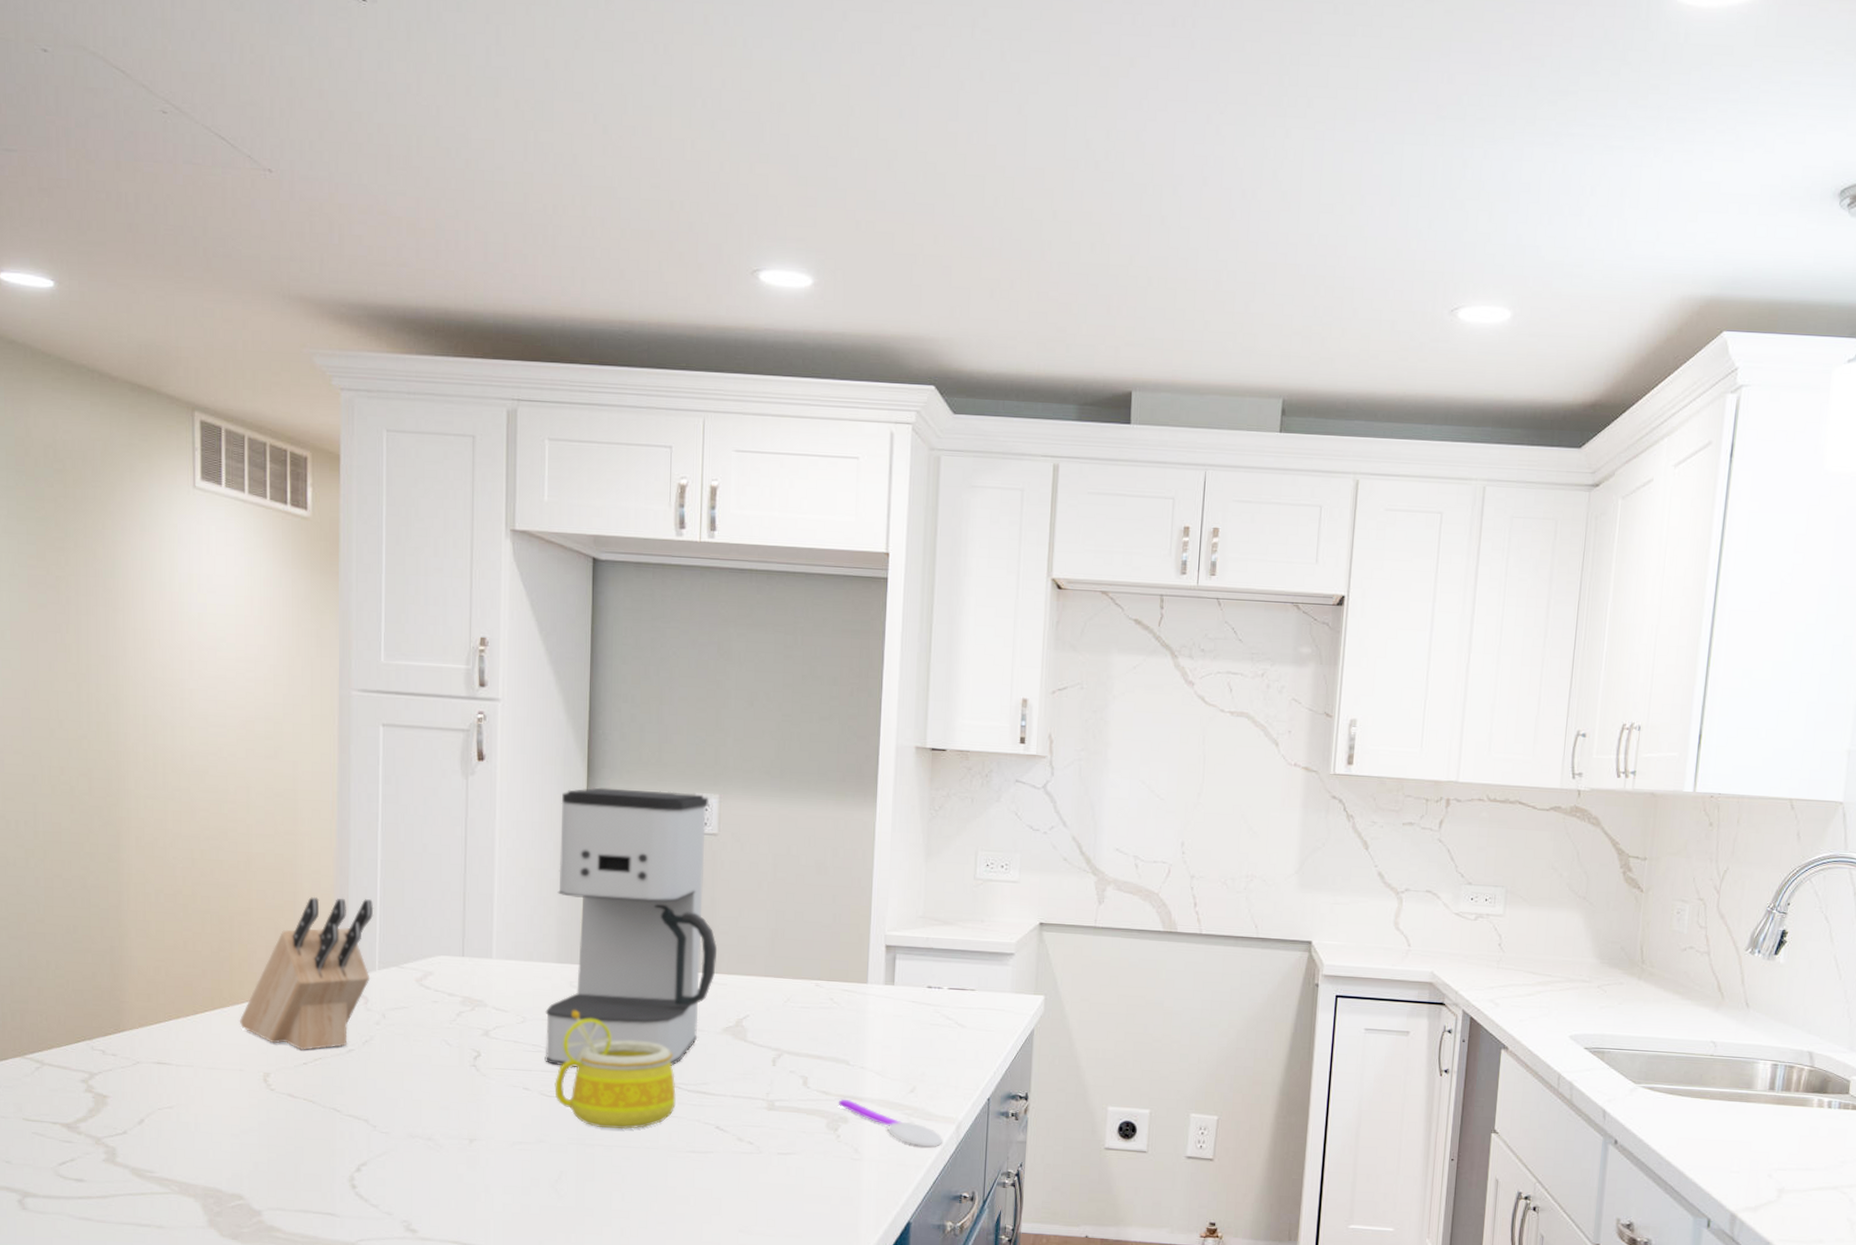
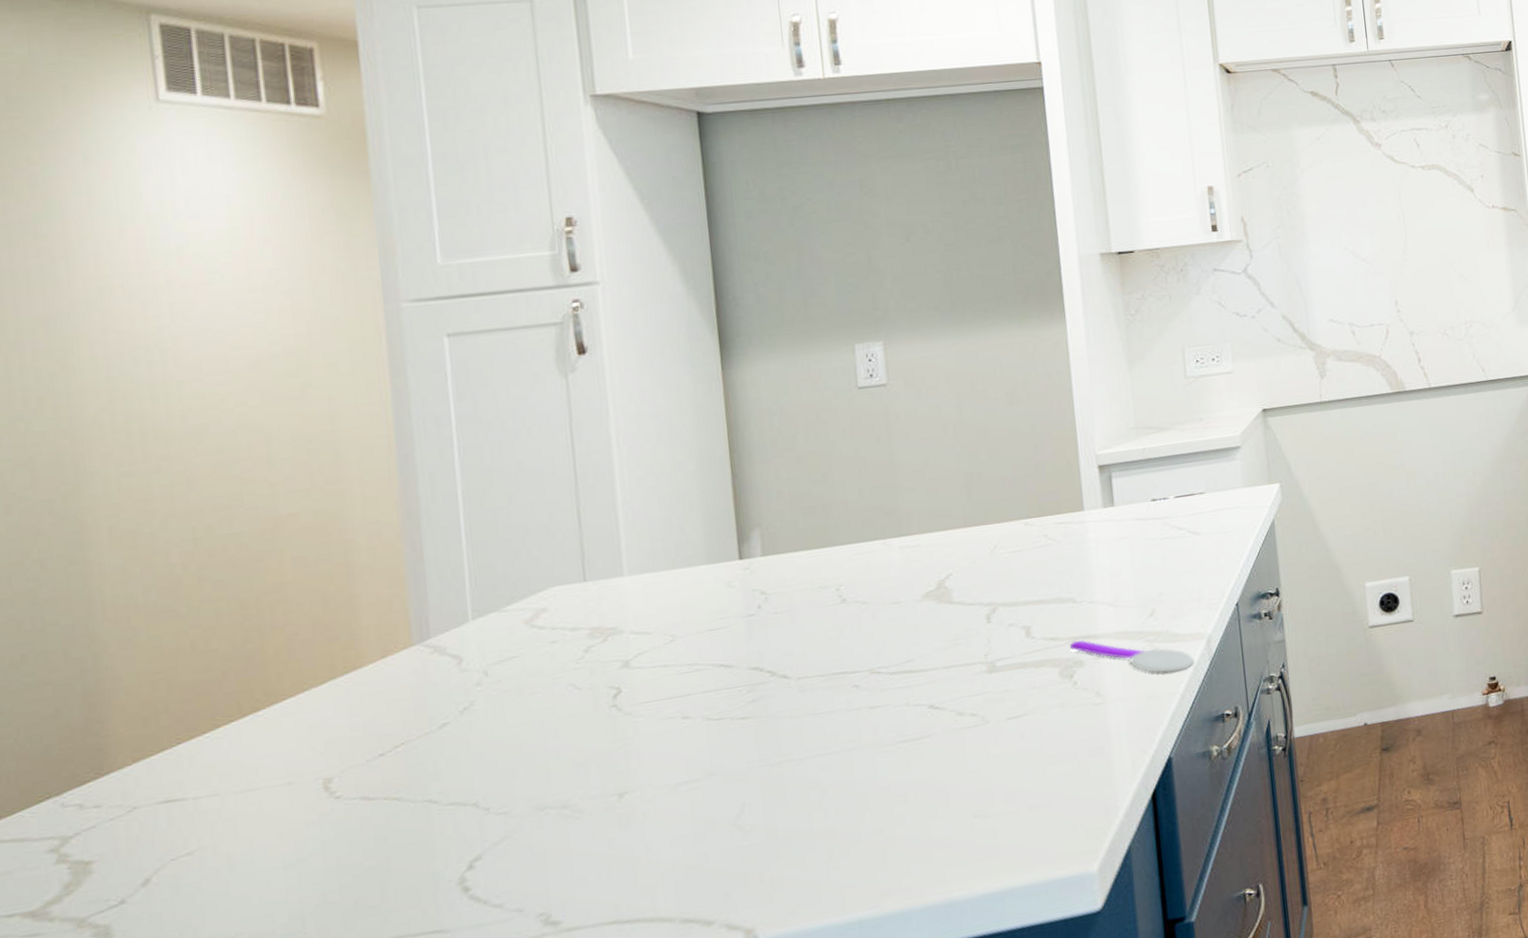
knife block: present [239,896,374,1050] -> none [281,539,463,741]
coffee maker: present [545,787,718,1067] -> none [690,344,905,682]
mug: present [554,1010,676,1130] -> none [722,613,877,741]

